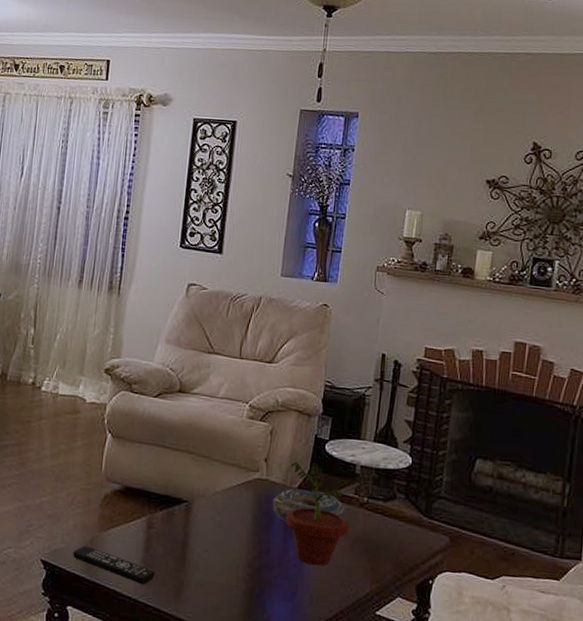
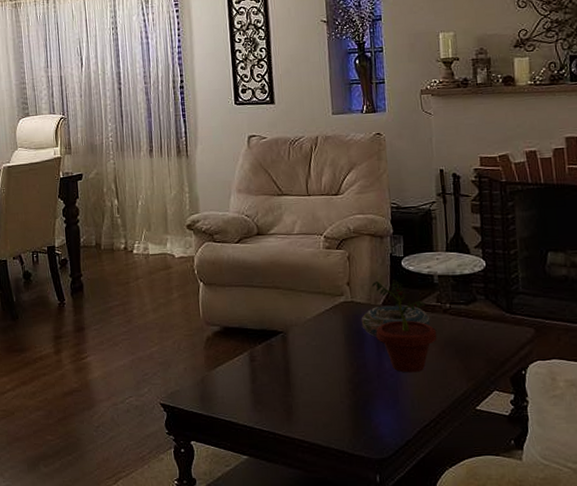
remote control: present [73,546,155,584] -> none [187,385,265,412]

